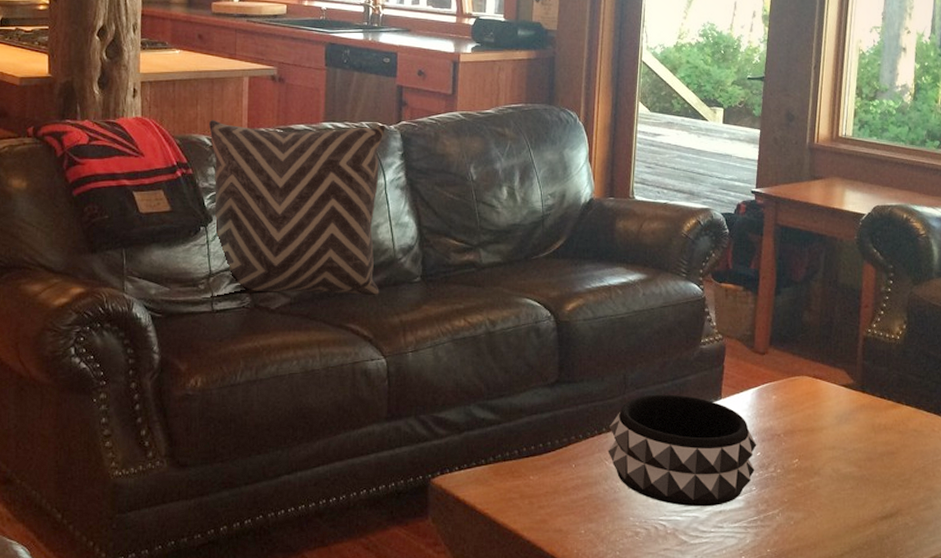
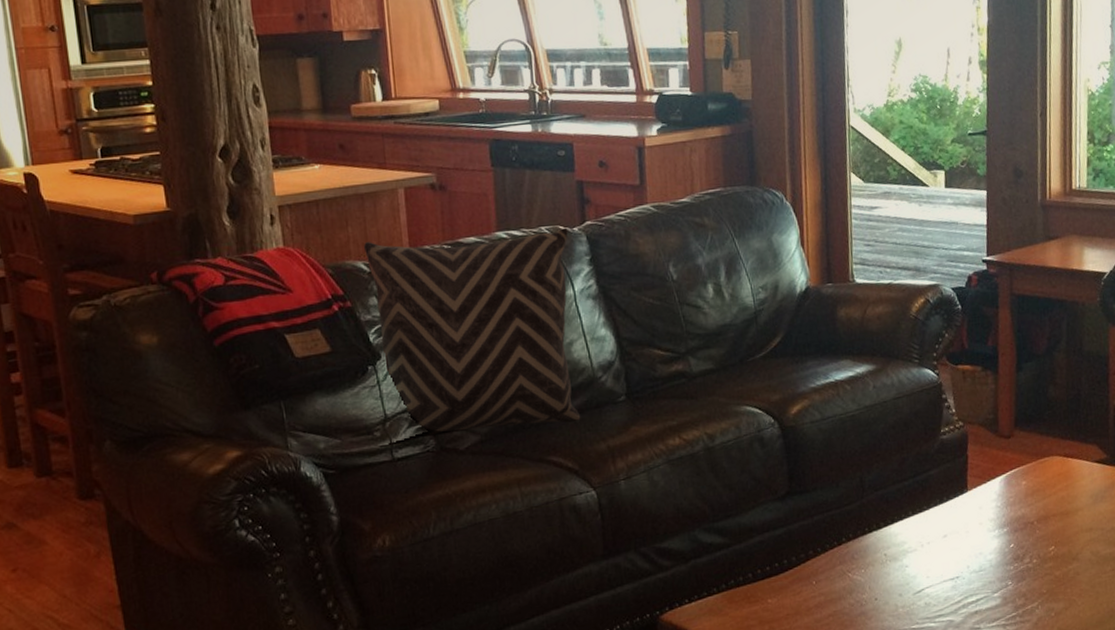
decorative bowl: present [608,394,757,507] -> none [850,492,1010,611]

